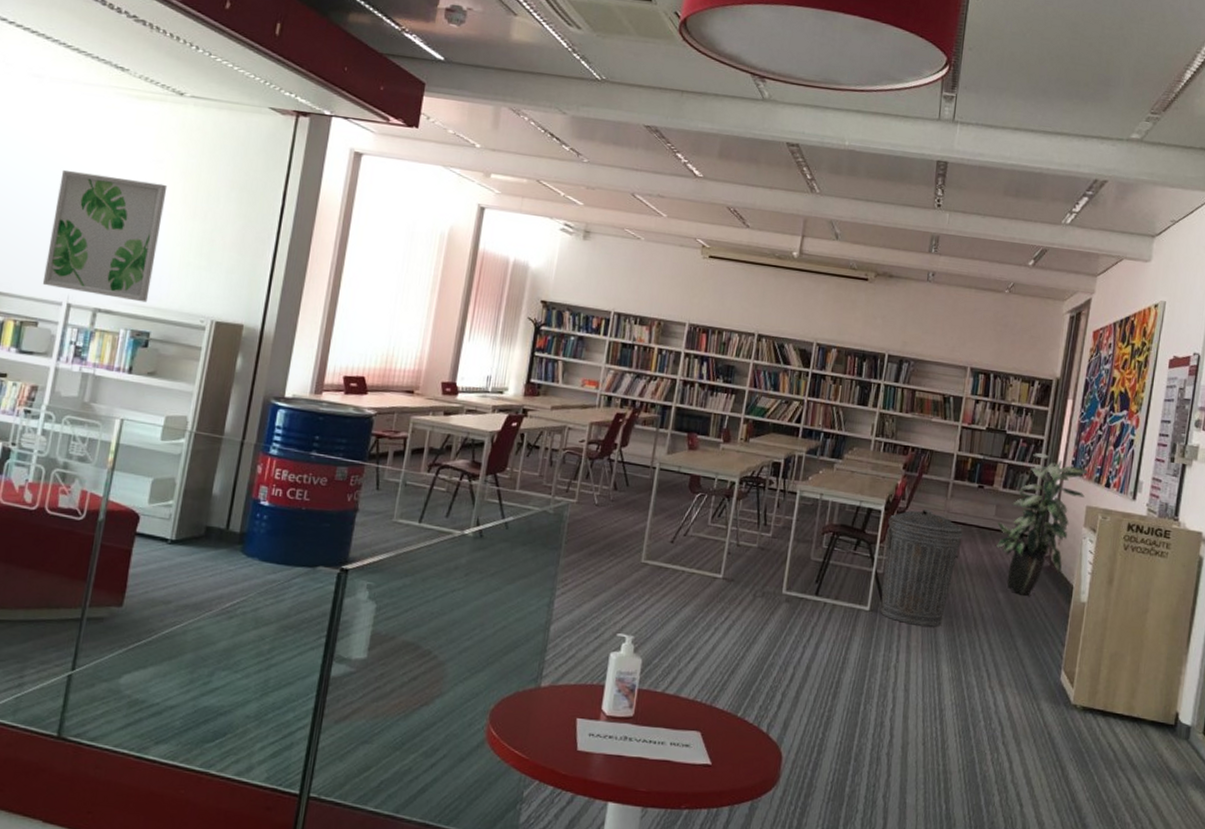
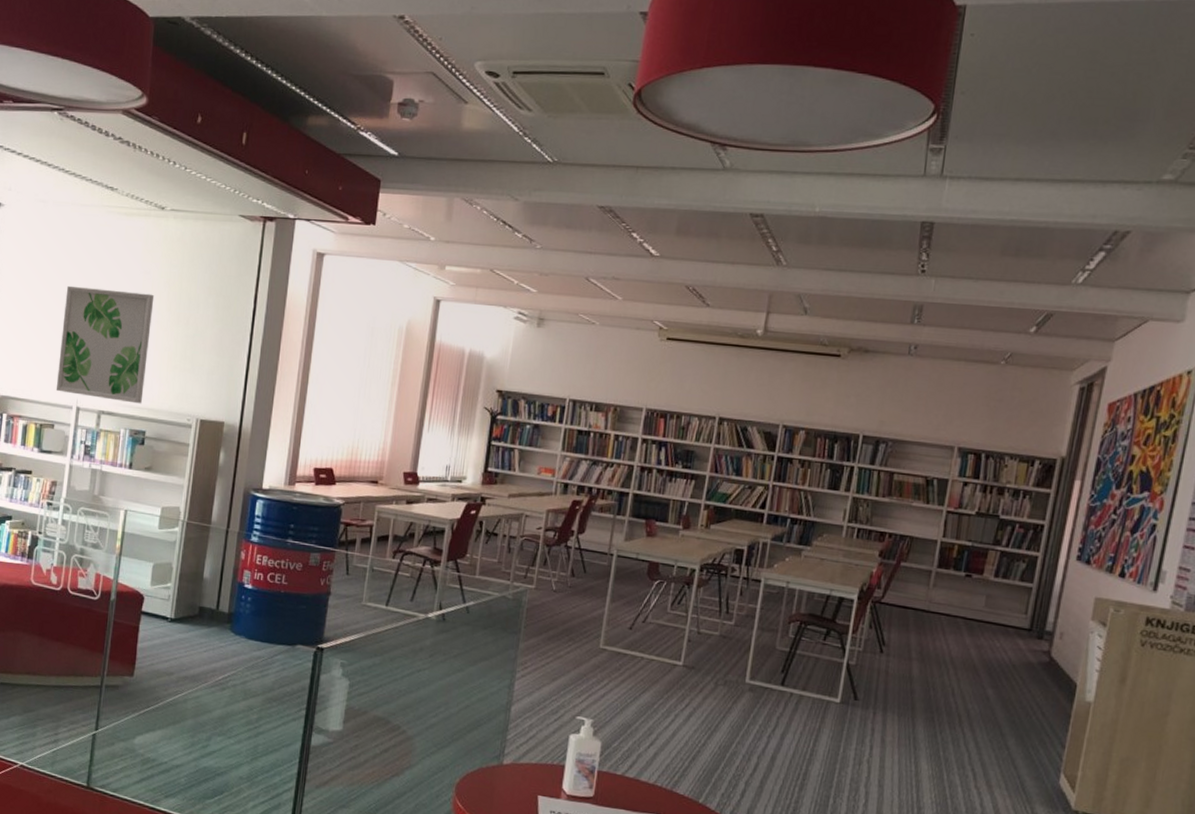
trash can: present [880,508,963,627] -> none [852,598,947,722]
indoor plant: present [996,452,1089,596] -> none [986,538,1099,693]

